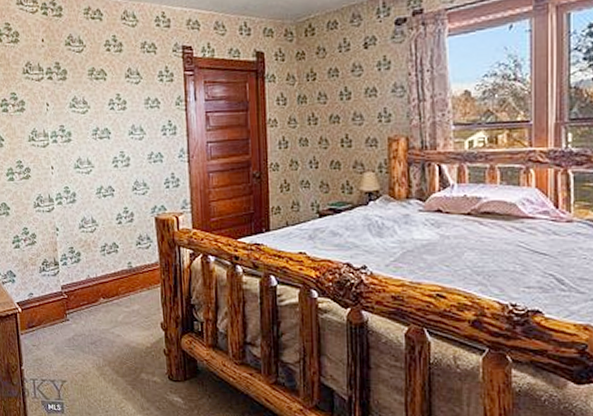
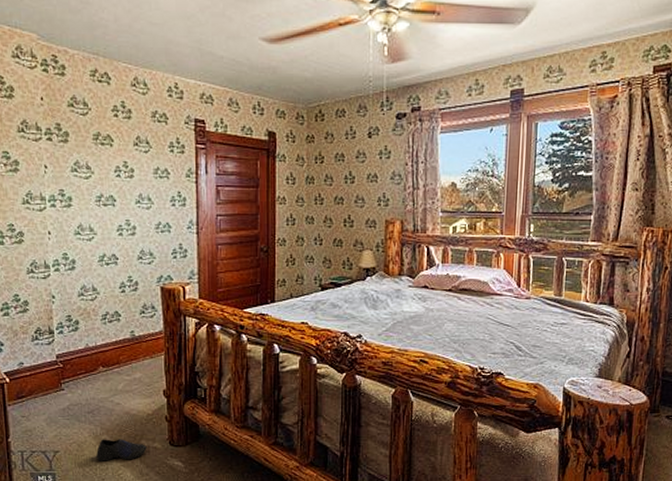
shoe: none [100,370,147,393] -> present [96,439,147,461]

